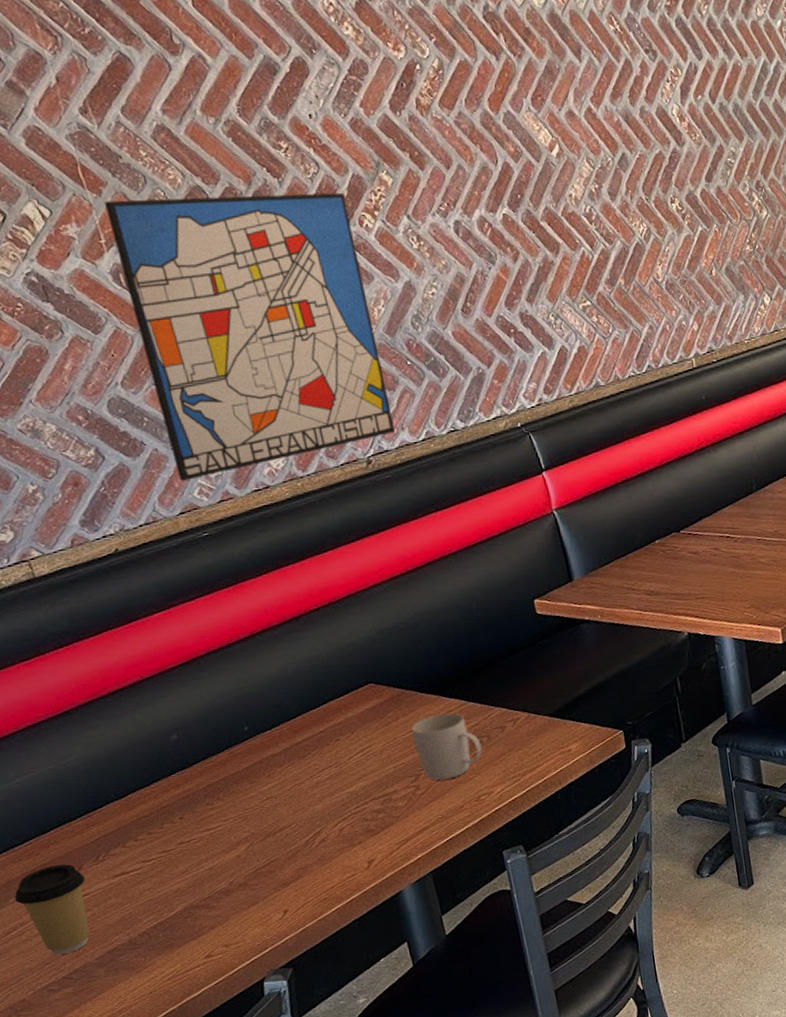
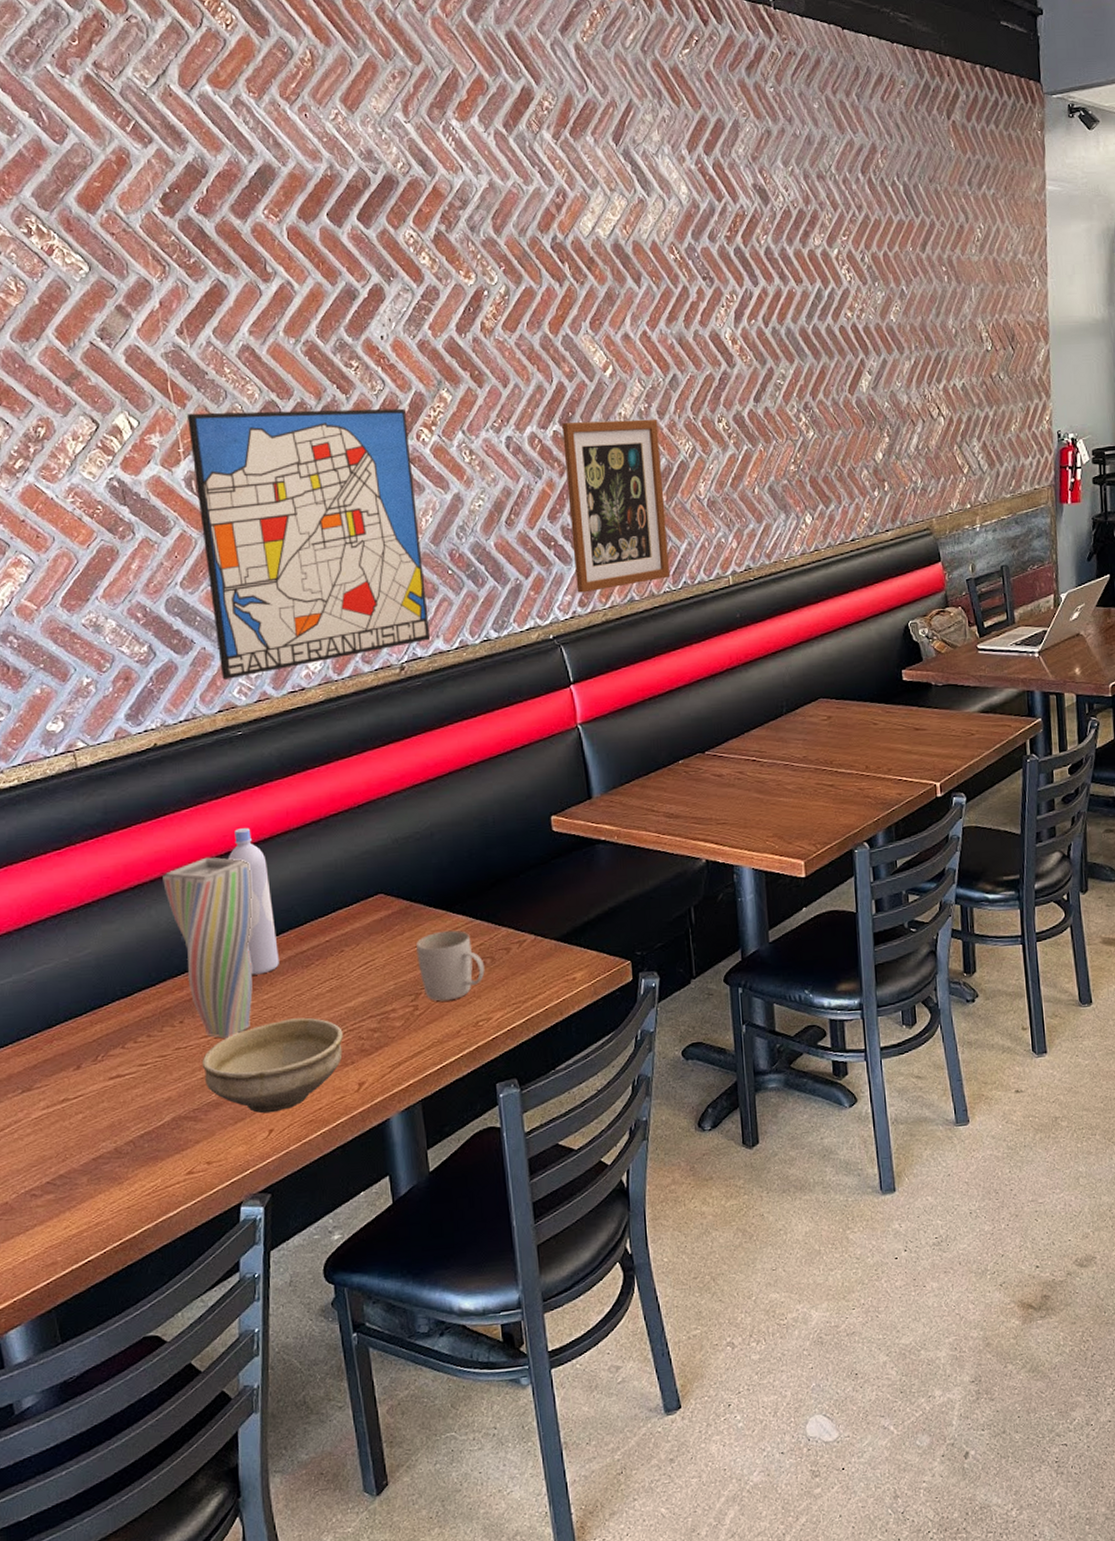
coffee cup: present [14,864,90,955] -> none [13,1061,82,1158]
vase: none [142,658,253,831] -> present [162,857,253,1039]
bowl: none [207,804,349,897] -> present [201,1017,343,1114]
bottle: none [209,627,275,769] -> present [227,827,279,975]
wall art: none [511,200,634,380] -> present [562,419,671,593]

